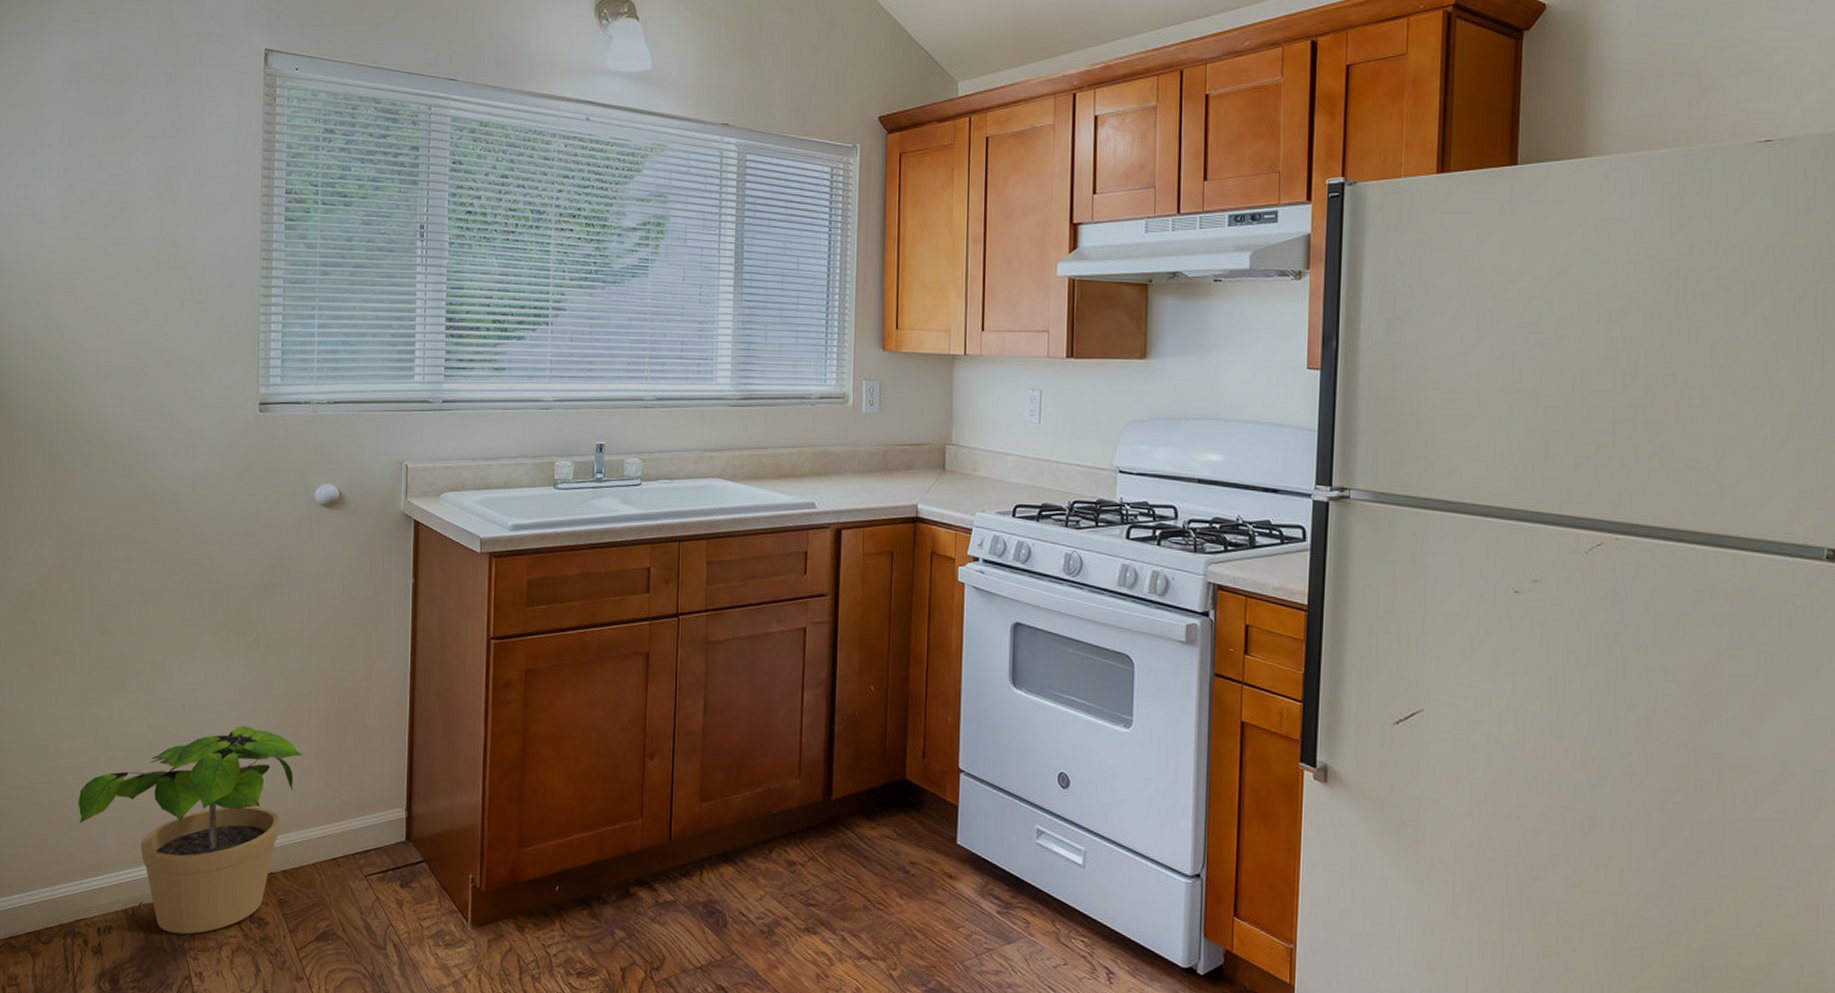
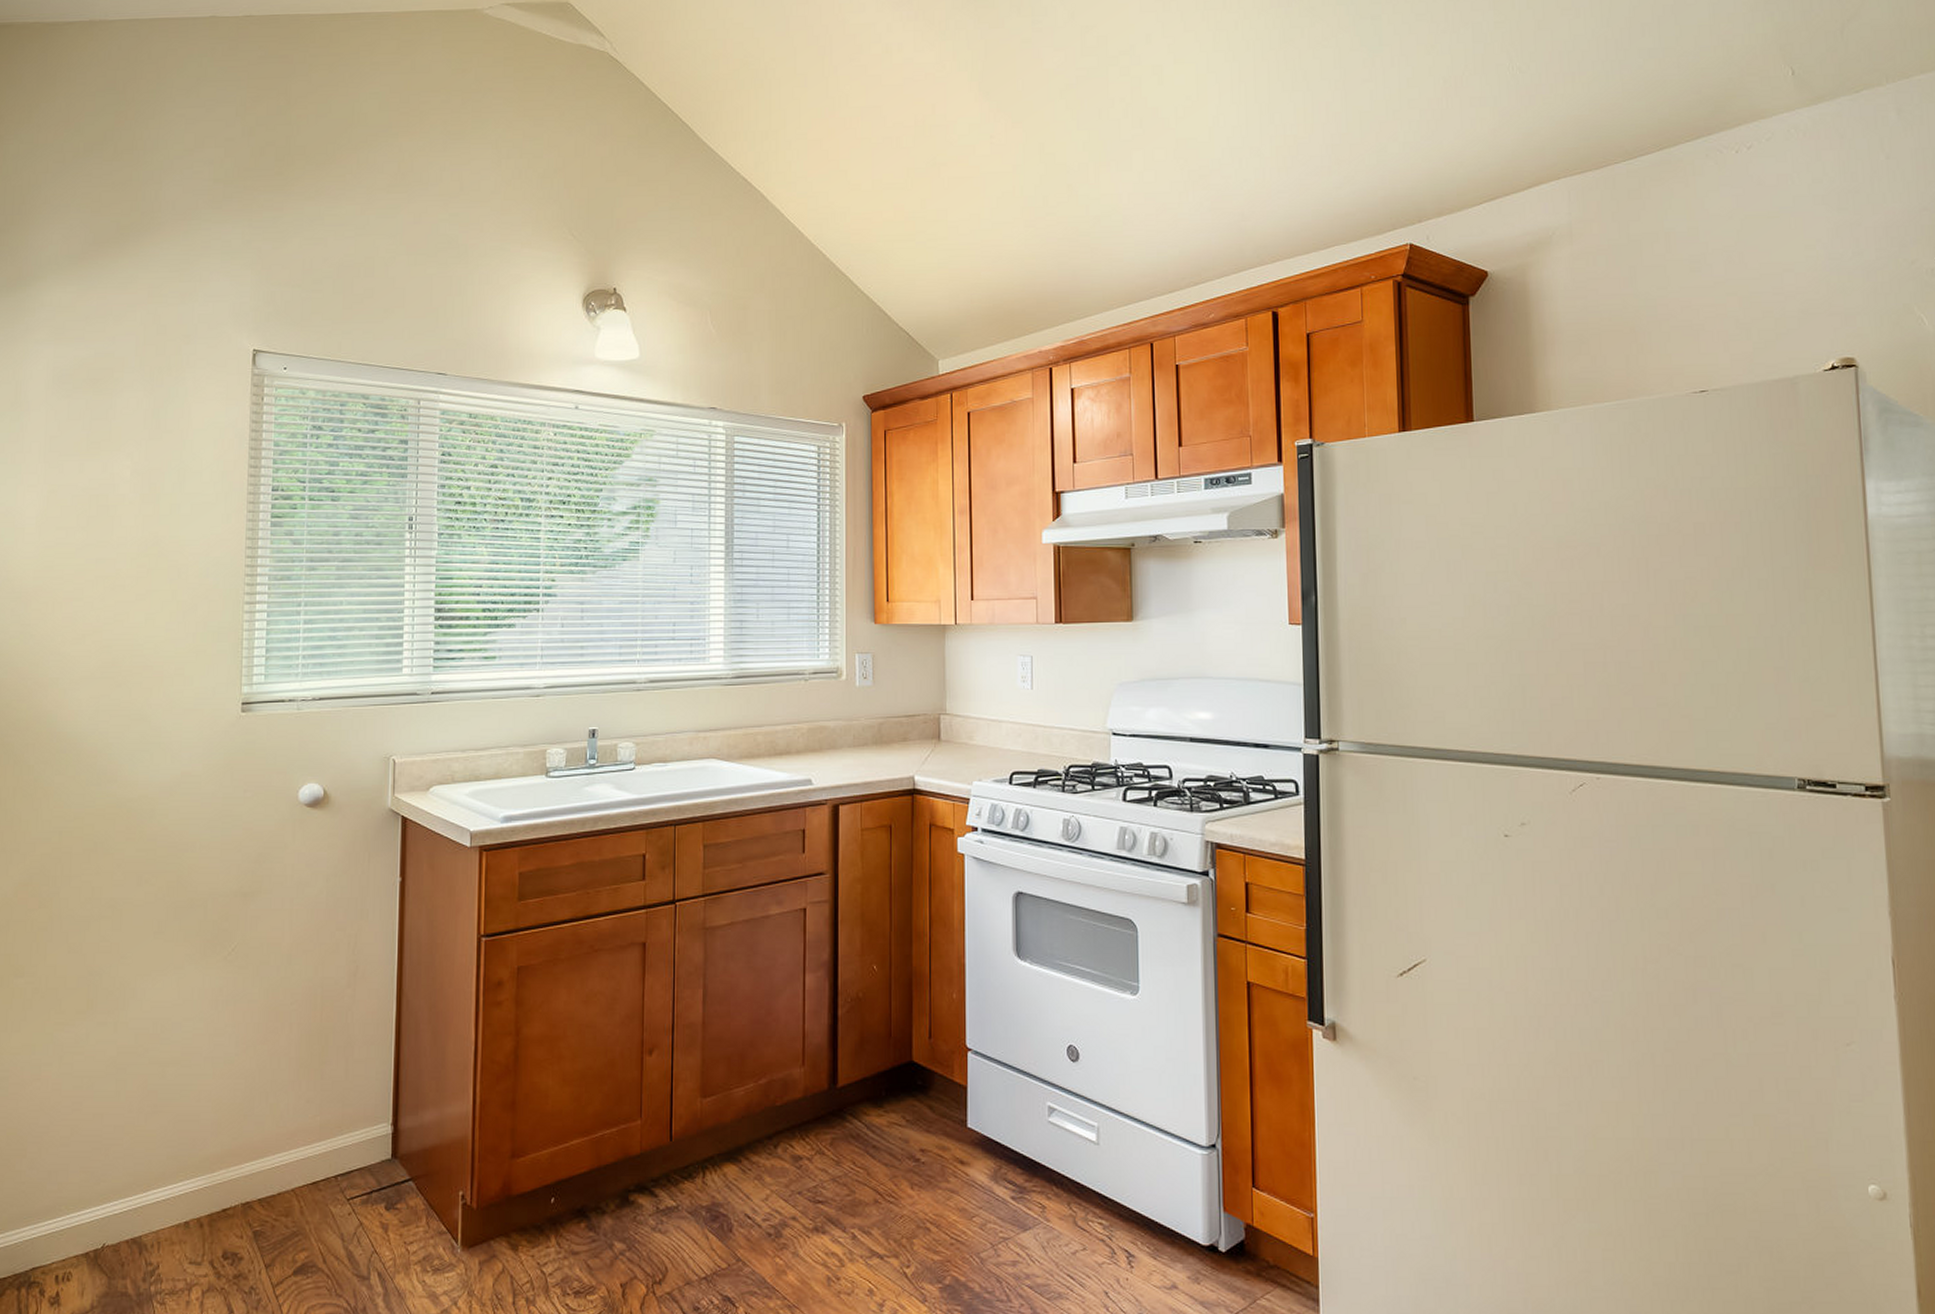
potted plant: present [78,726,302,935] -> none [38,1044,282,1277]

